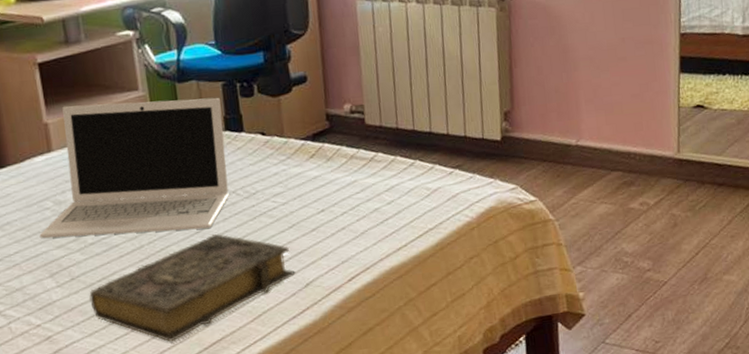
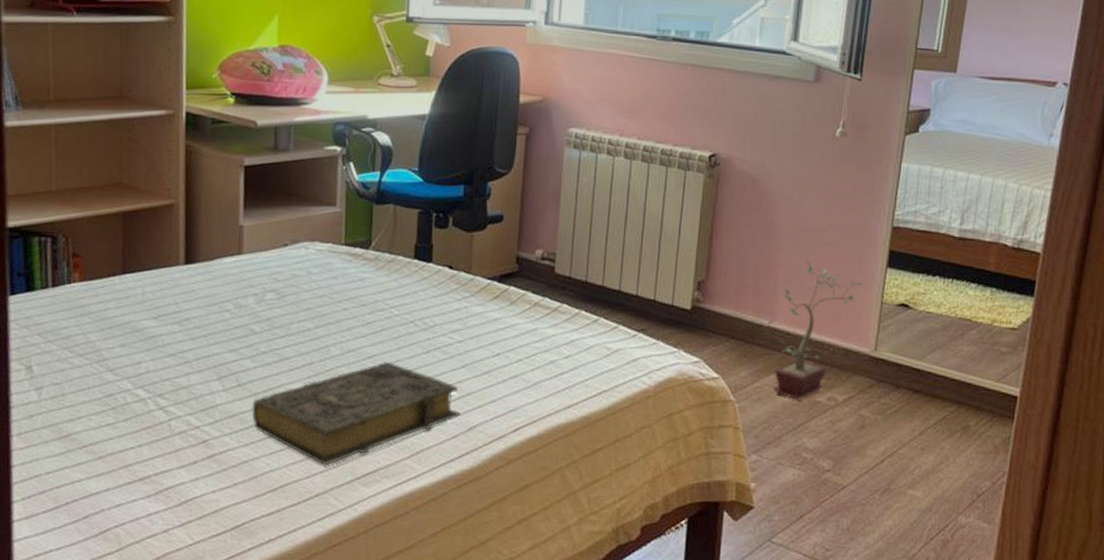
laptop: present [39,98,229,239] -> none [215,211,414,356]
potted plant: none [587,75,658,210] -> present [773,259,862,400]

